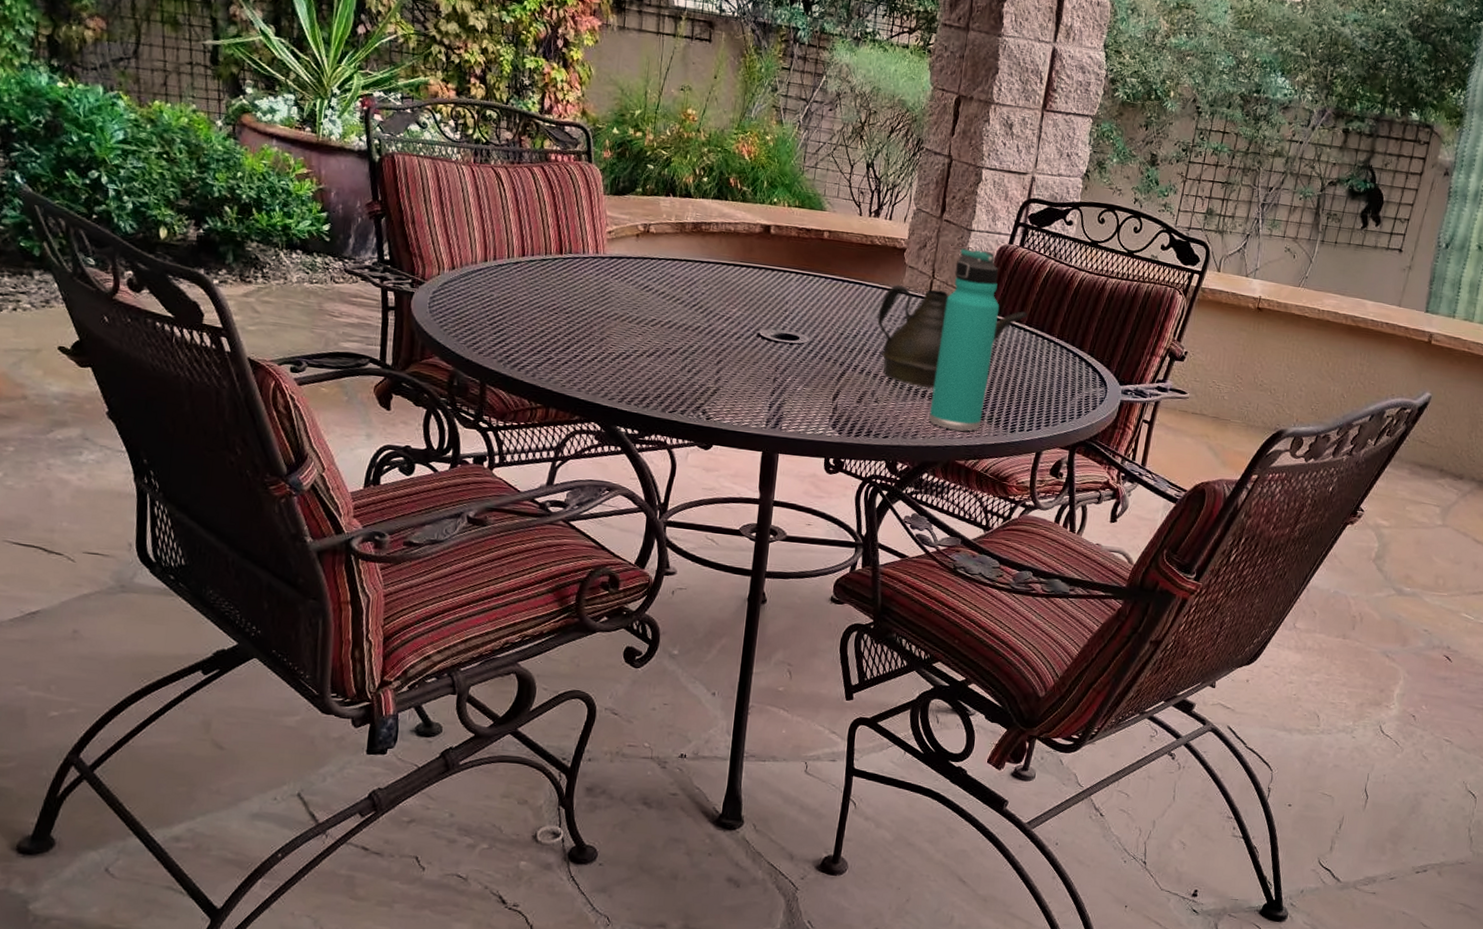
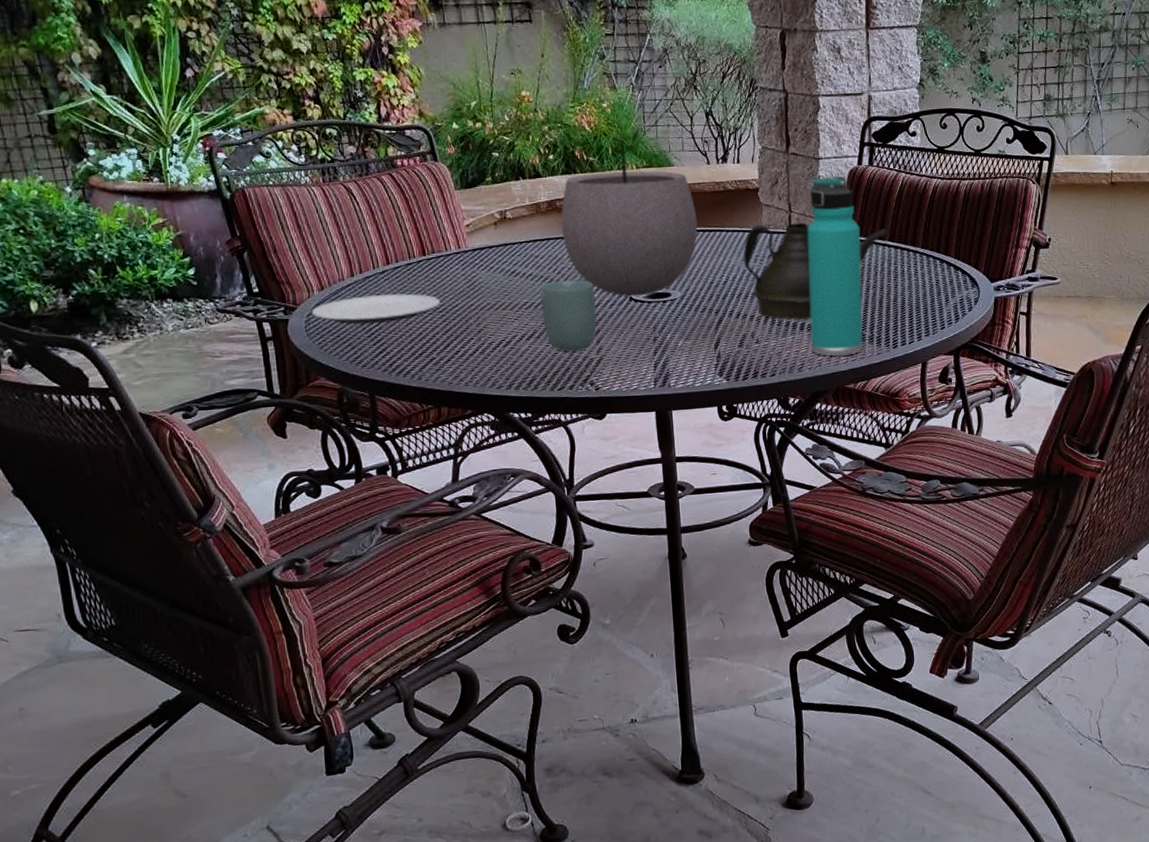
plate: none [438,282,569,314] -> present [311,293,441,324]
cup: none [667,303,724,378] -> present [540,279,597,352]
plant pot: none [701,159,840,334] -> present [561,125,698,296]

